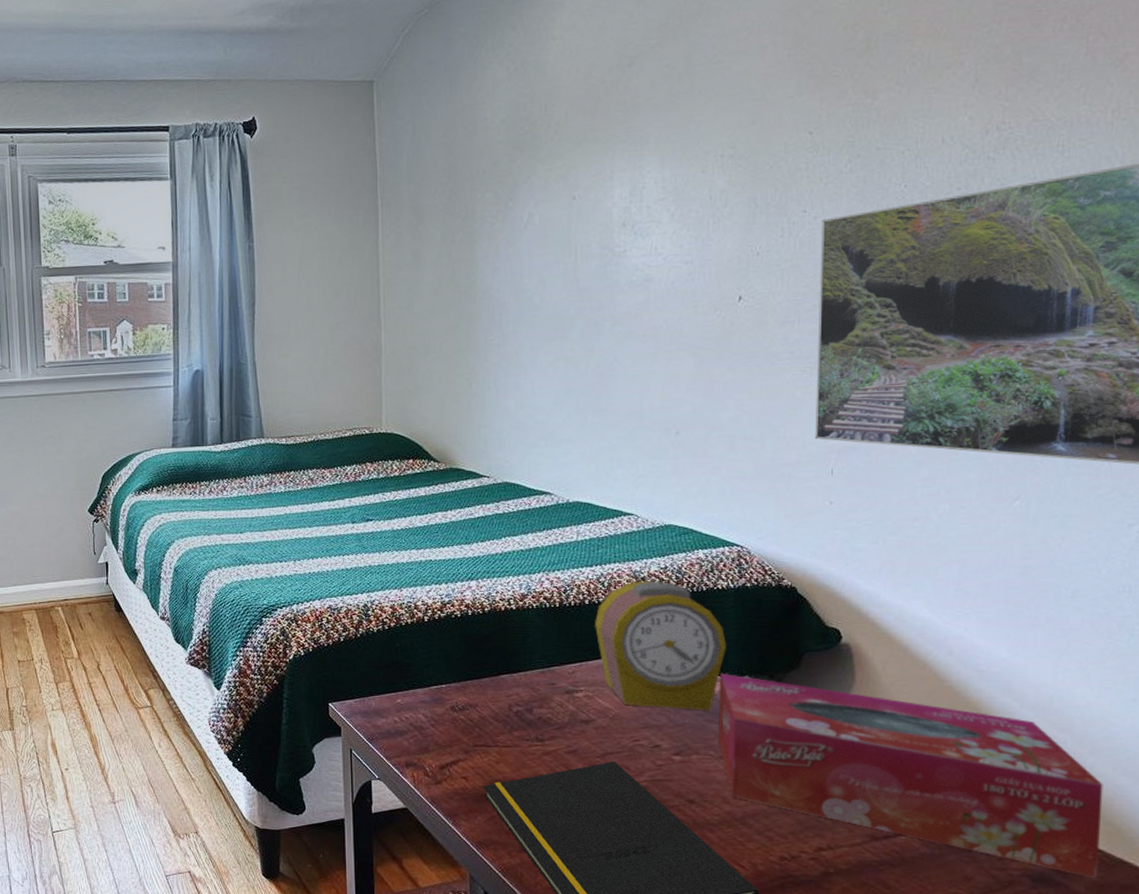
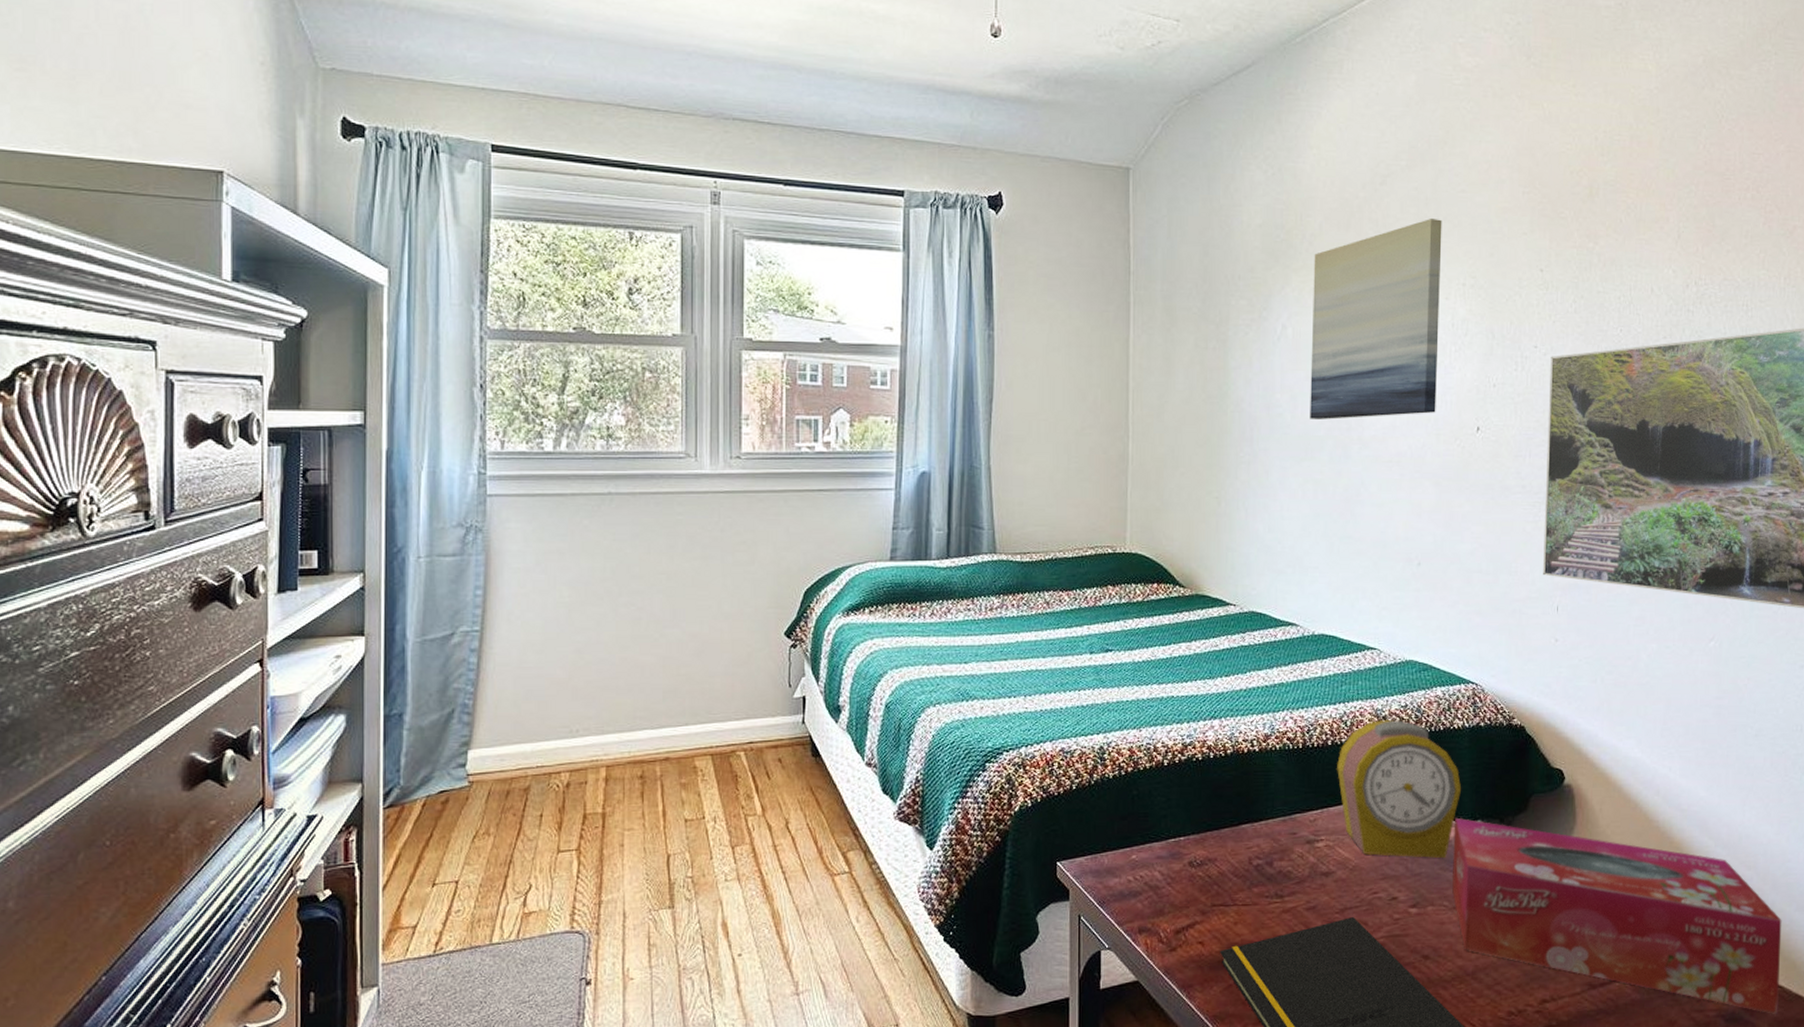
wall art: none [559,93,697,300] -> present [1310,219,1442,419]

